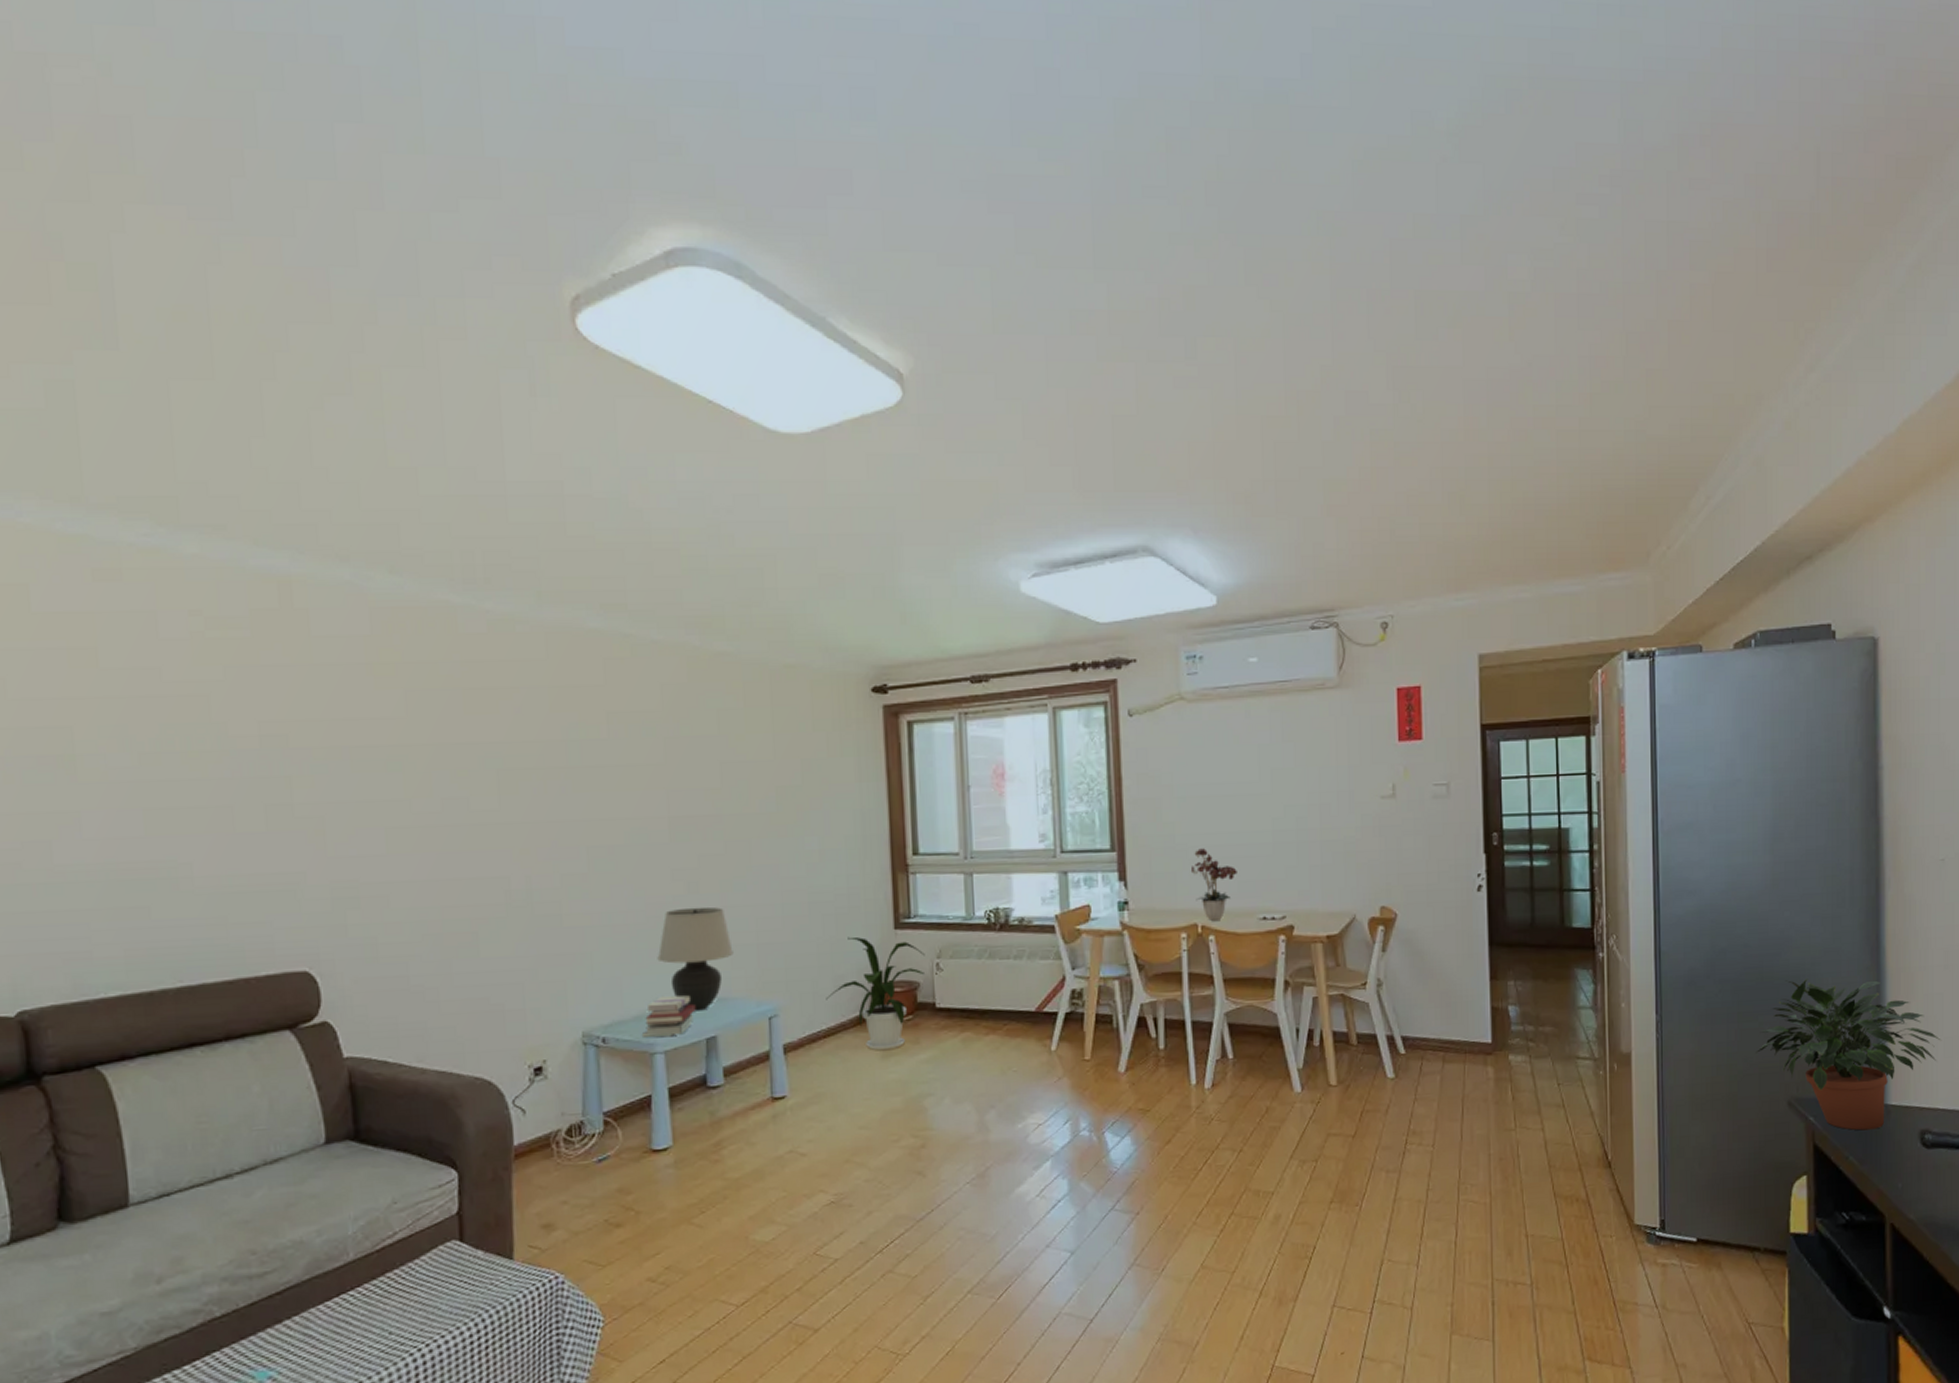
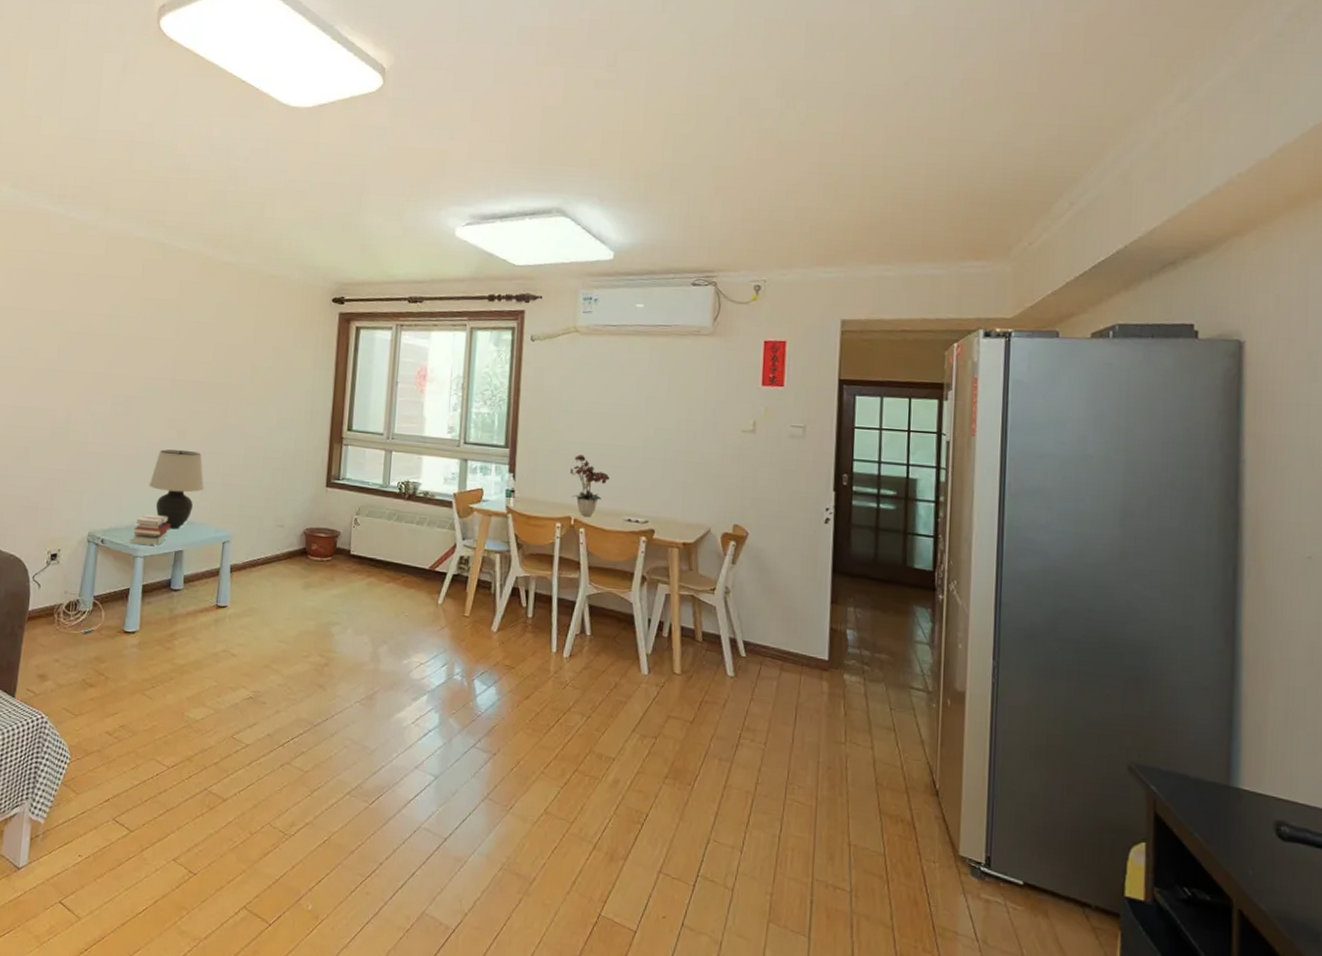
house plant: present [826,936,925,1051] -> none [267,488,347,583]
potted plant: present [1754,979,1942,1131] -> none [1094,649,1304,811]

